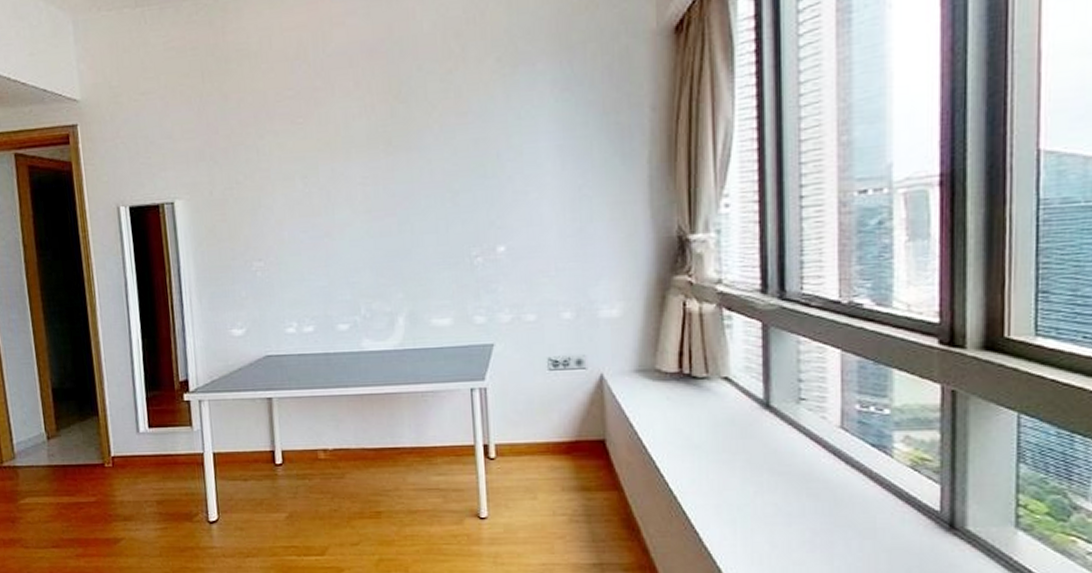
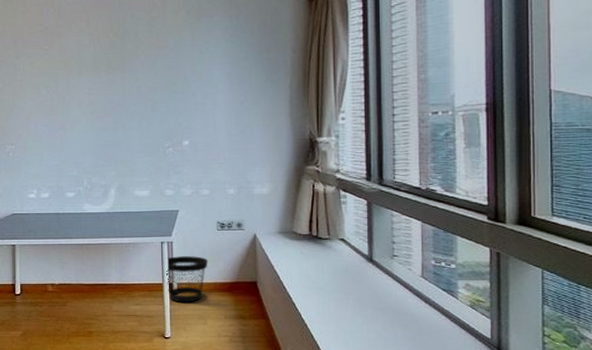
wastebasket: none [479,407,537,471] -> present [166,256,208,302]

